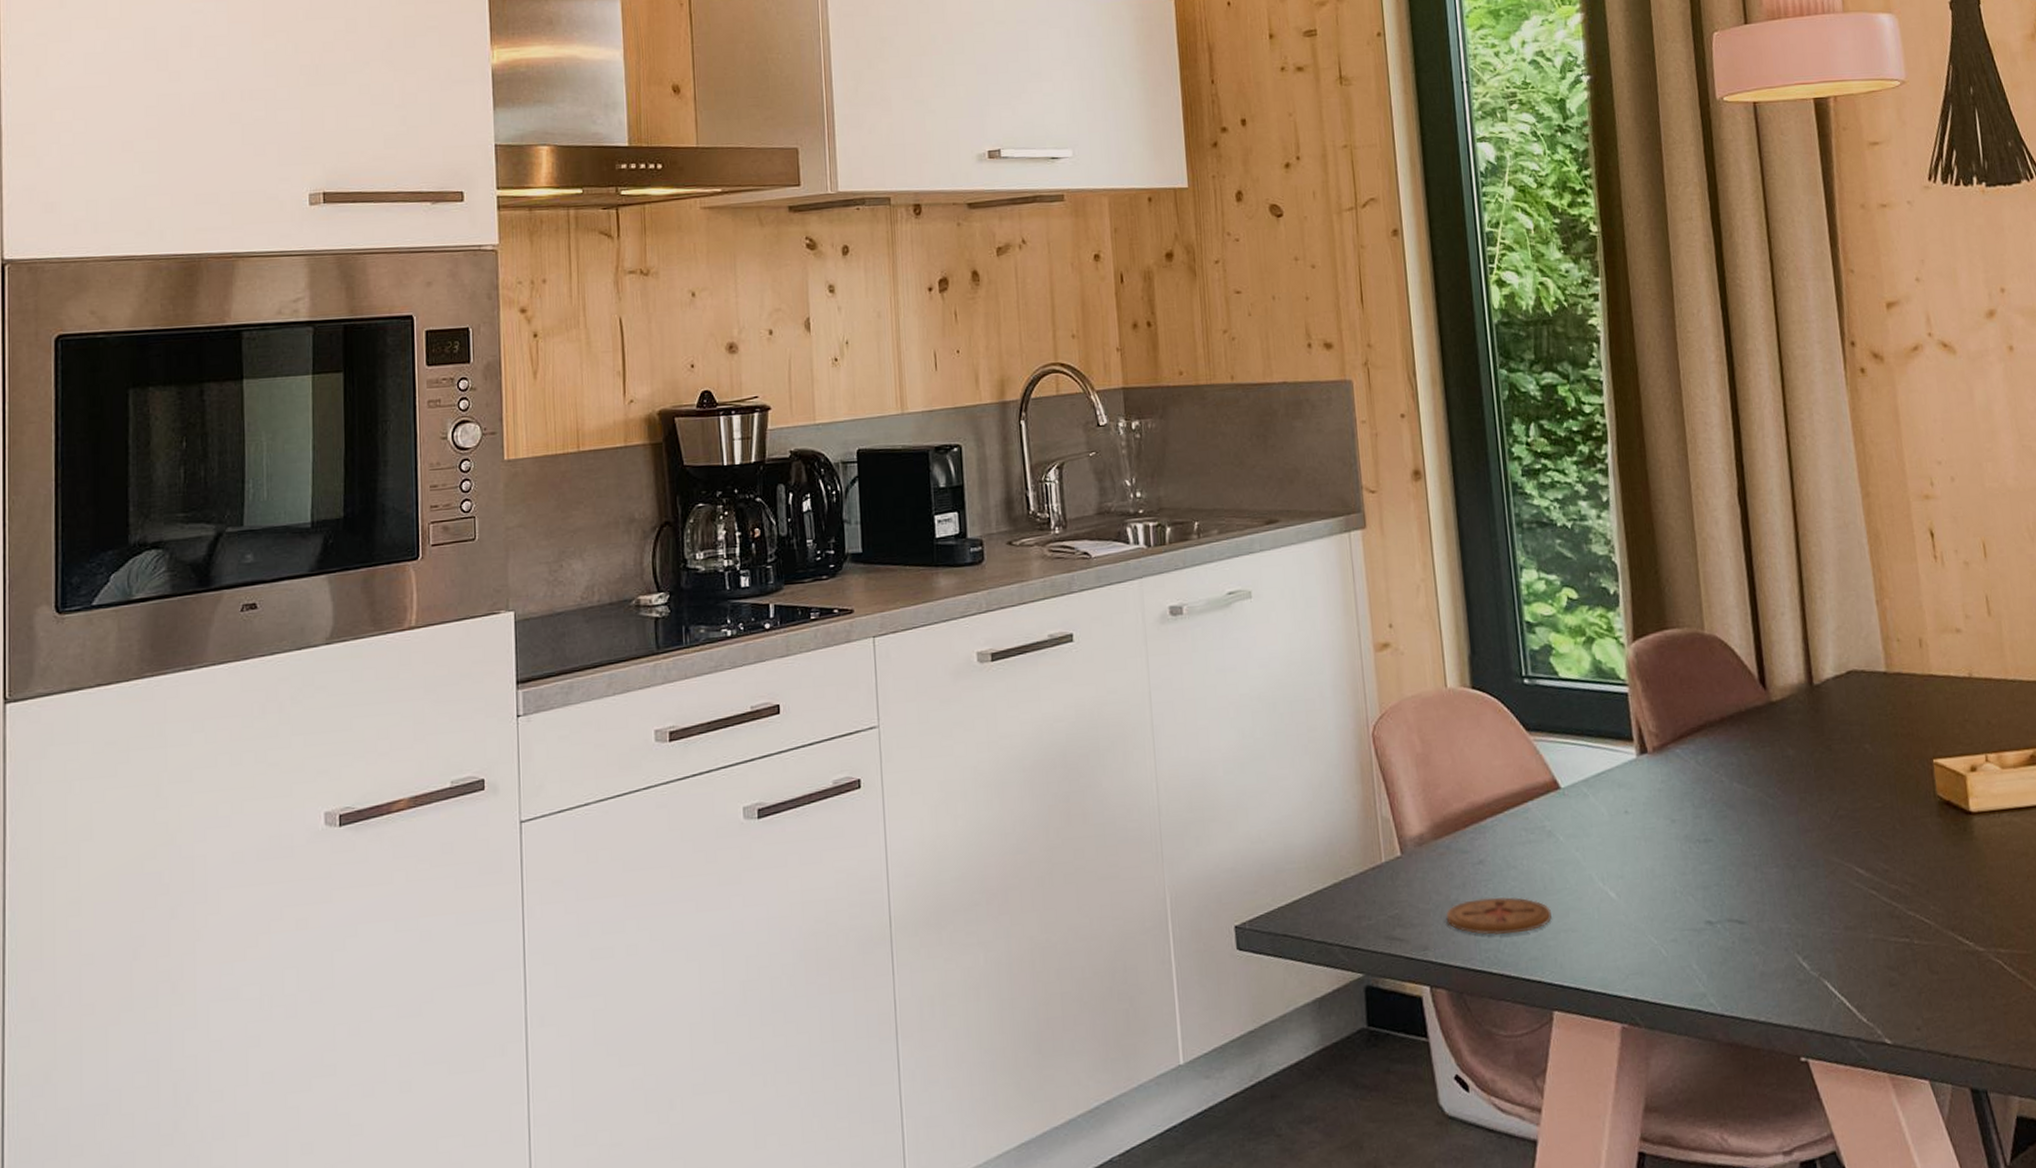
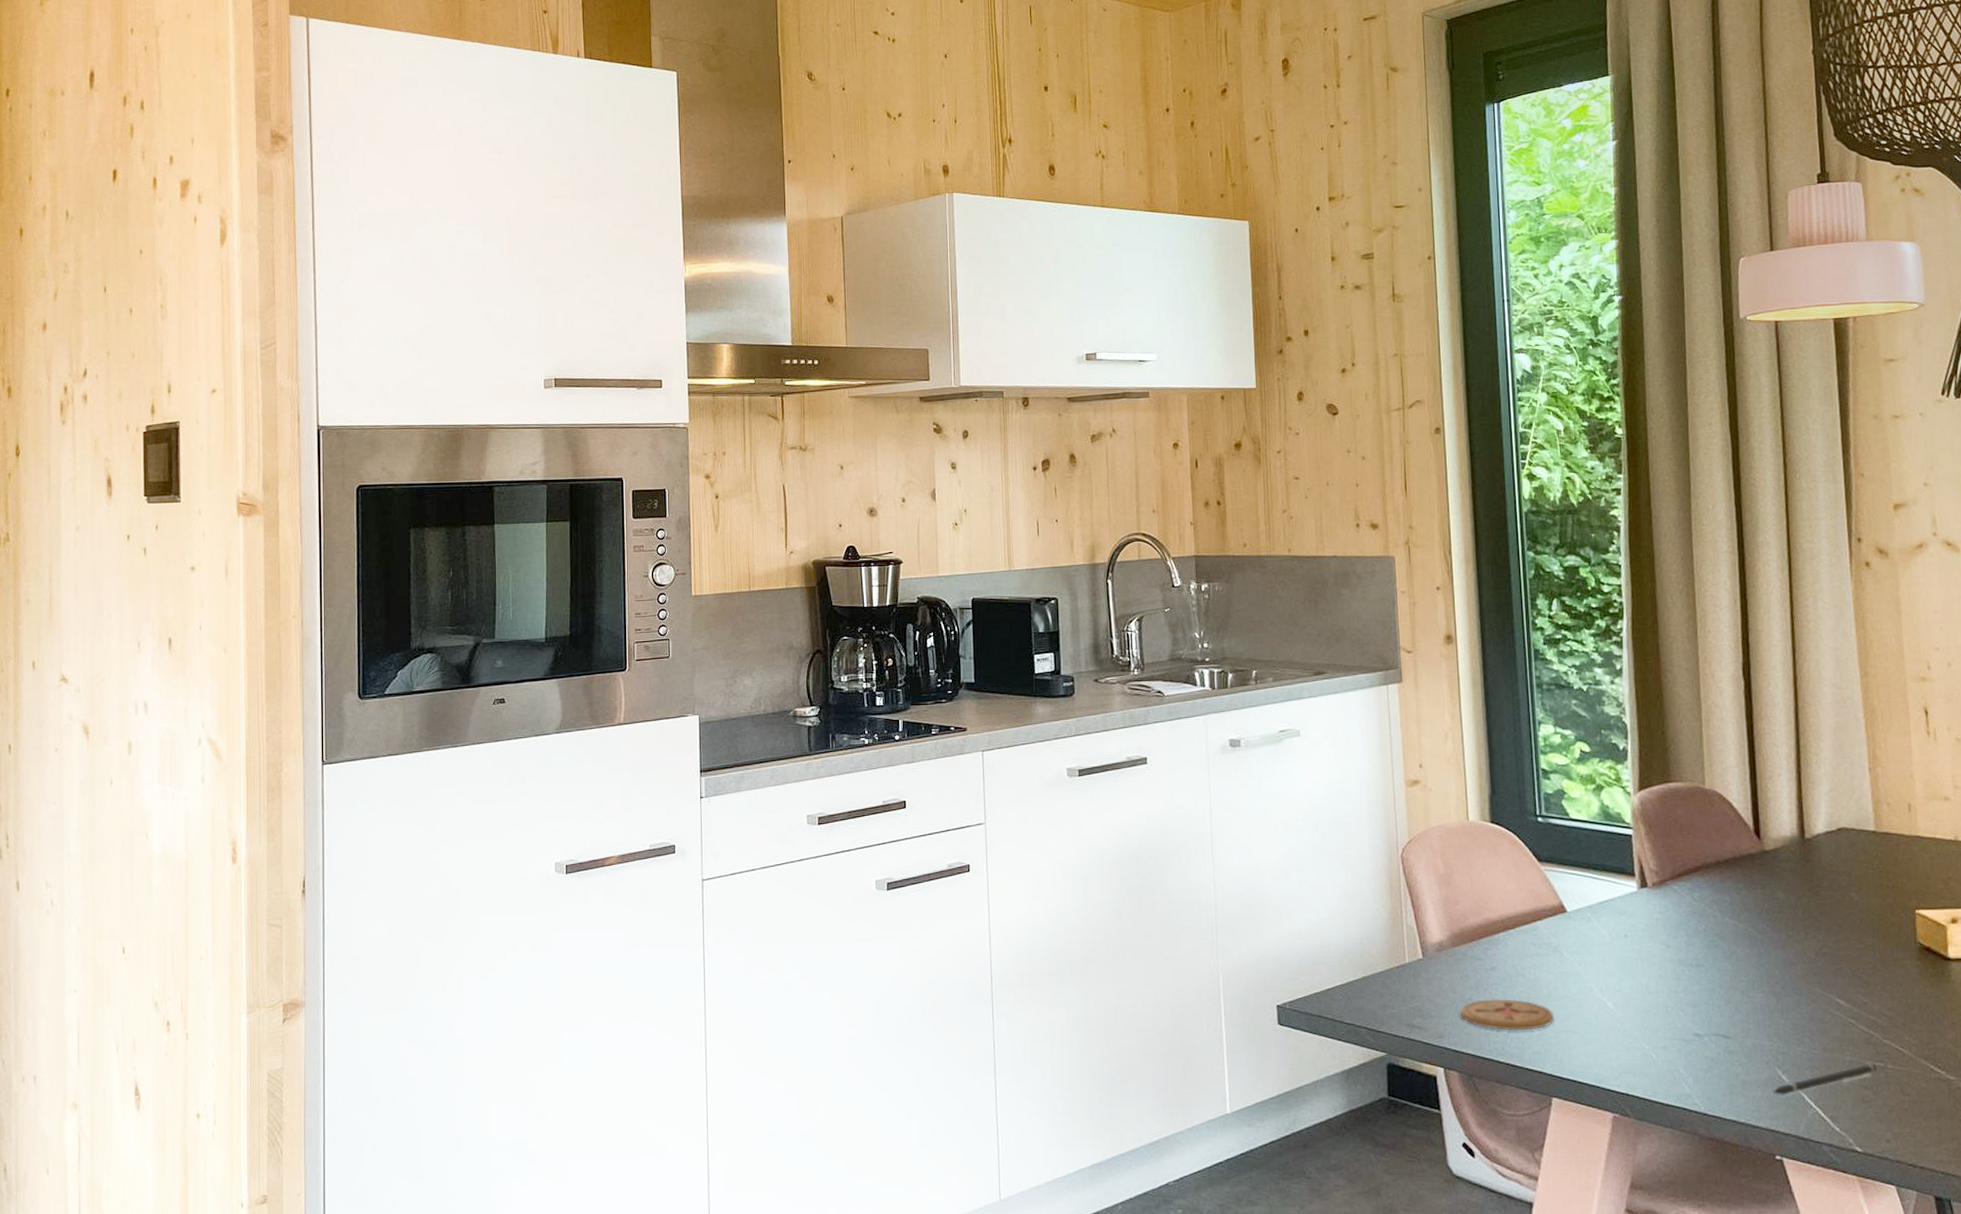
pen: none [1793,939,1903,986] -> present [1772,1062,1877,1095]

